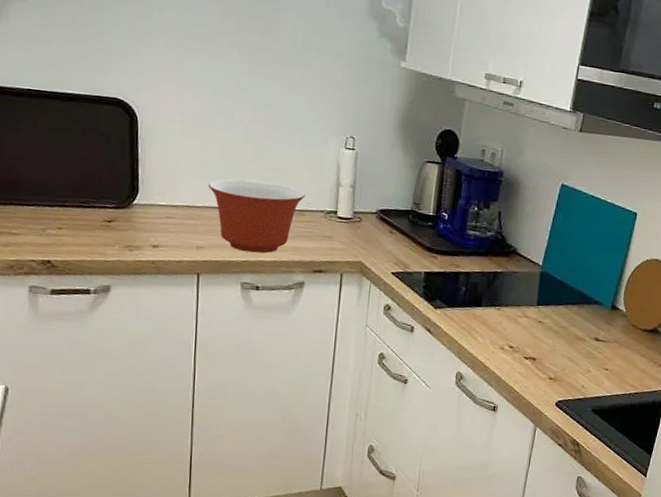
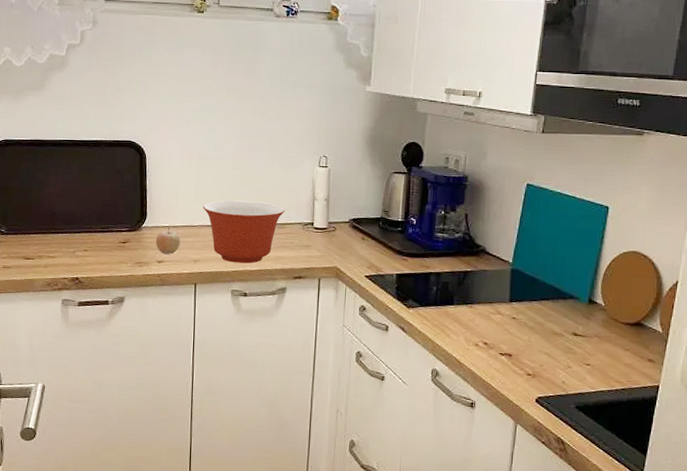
fruit: none [150,206,181,238] -> present [156,227,181,254]

